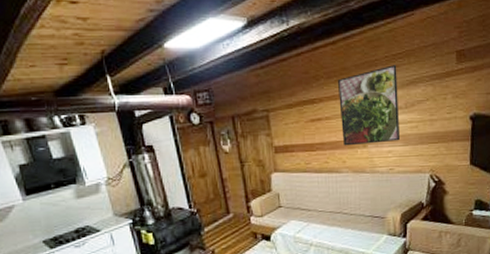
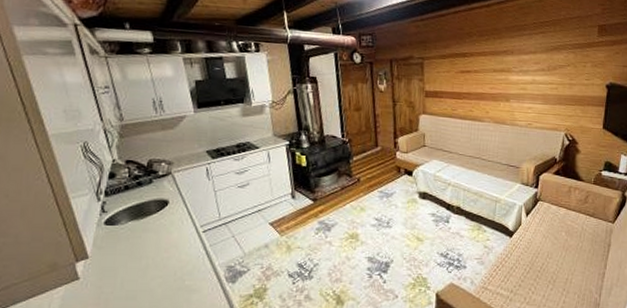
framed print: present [338,65,400,146] -> none [488,31,543,100]

